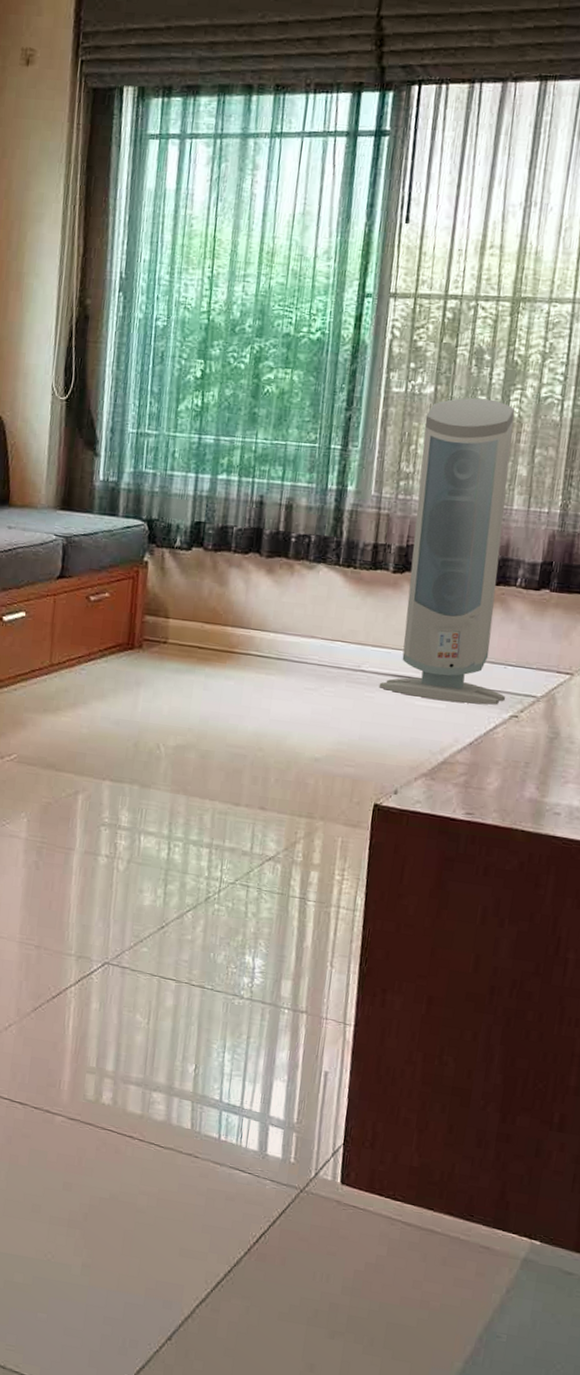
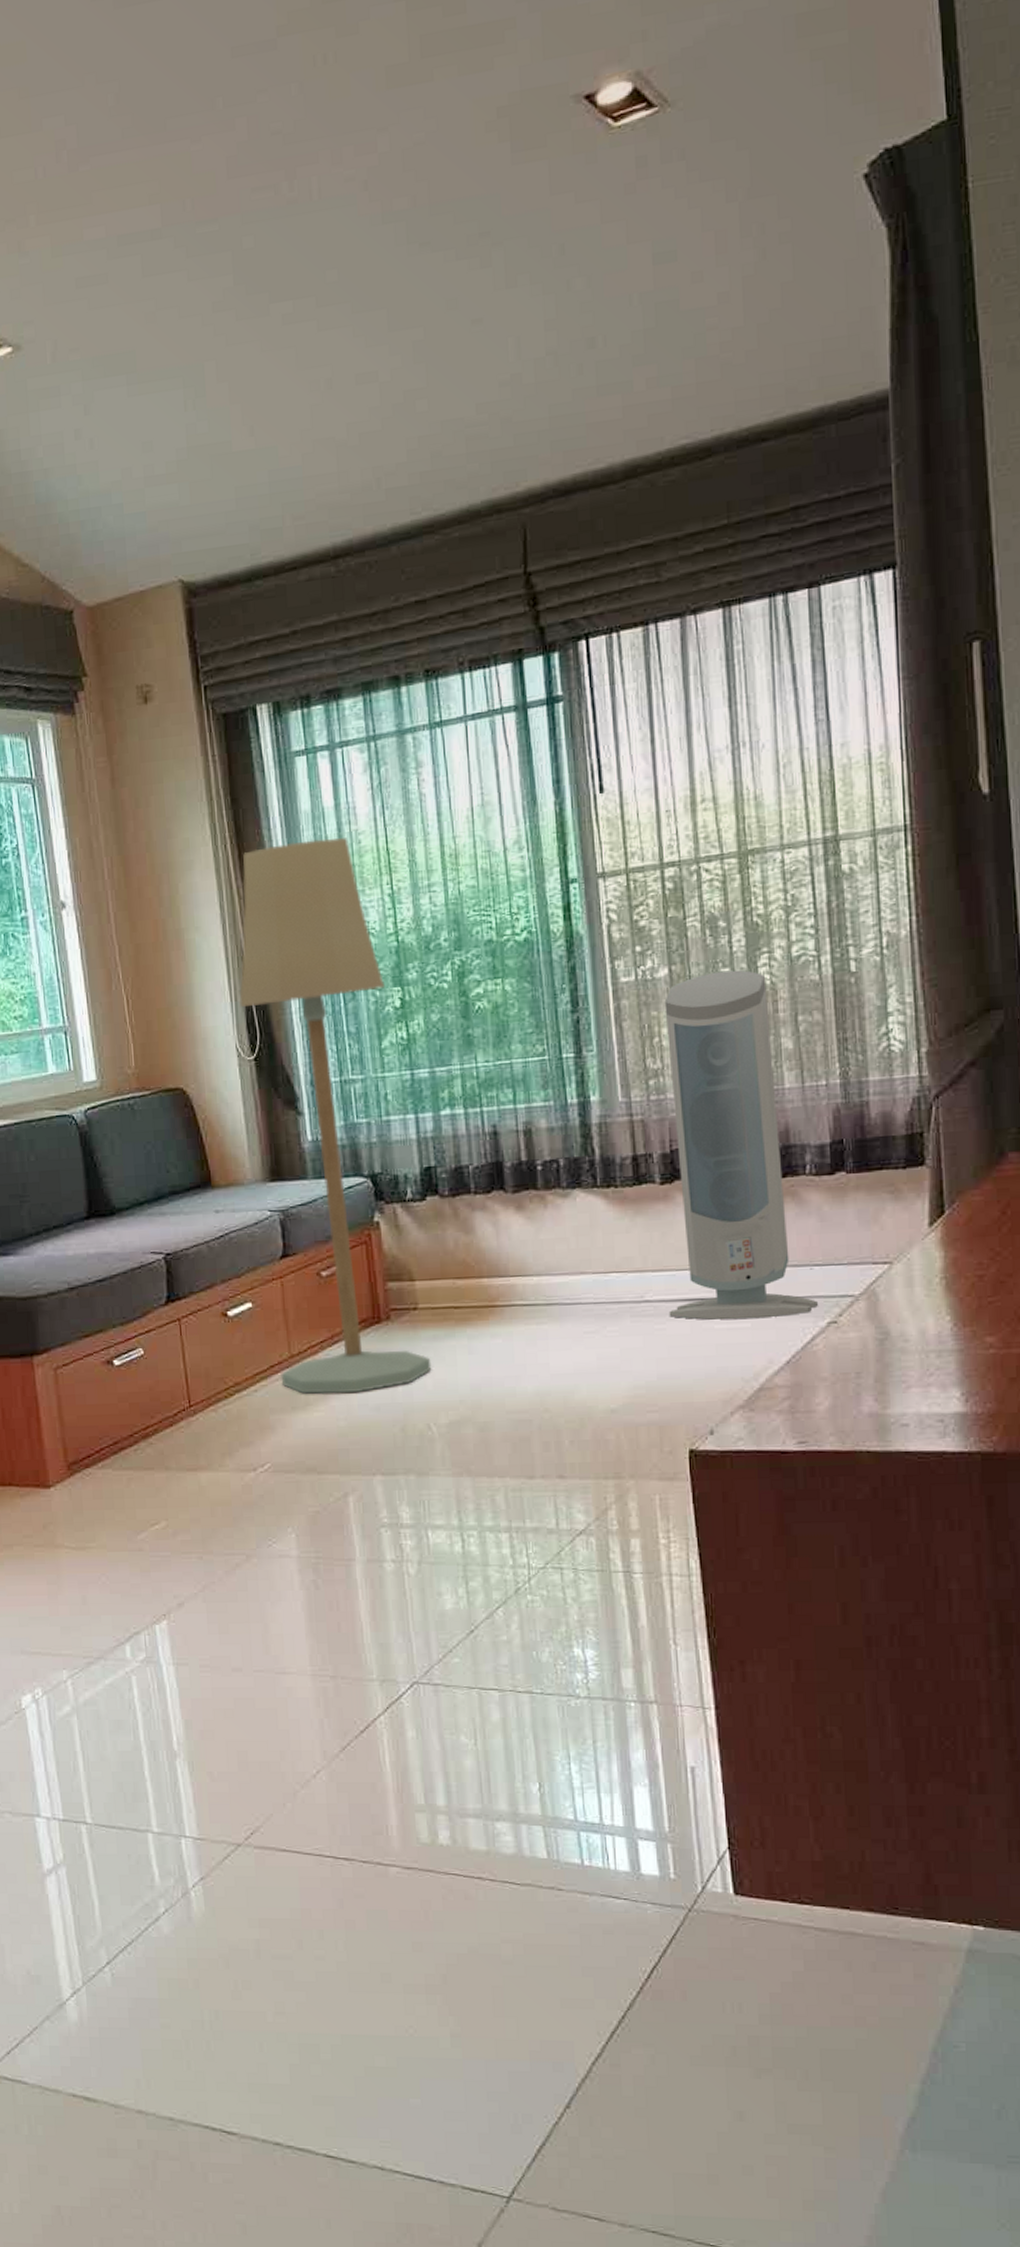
floor lamp: none [39,214,191,707] -> present [239,838,432,1395]

